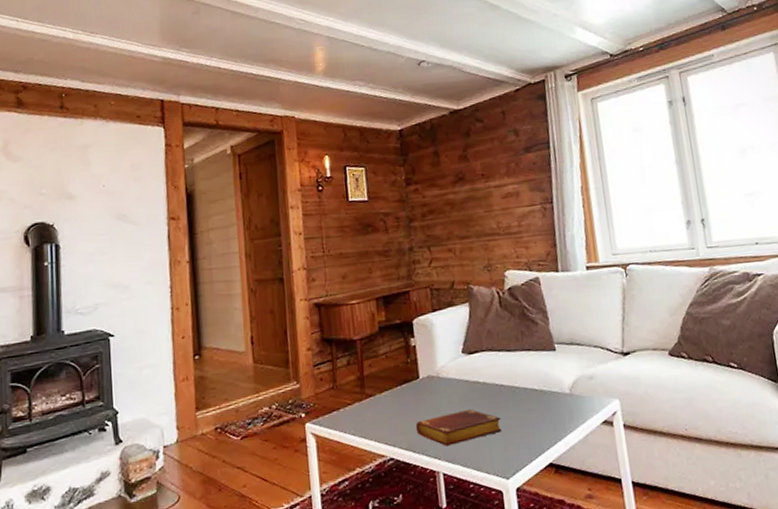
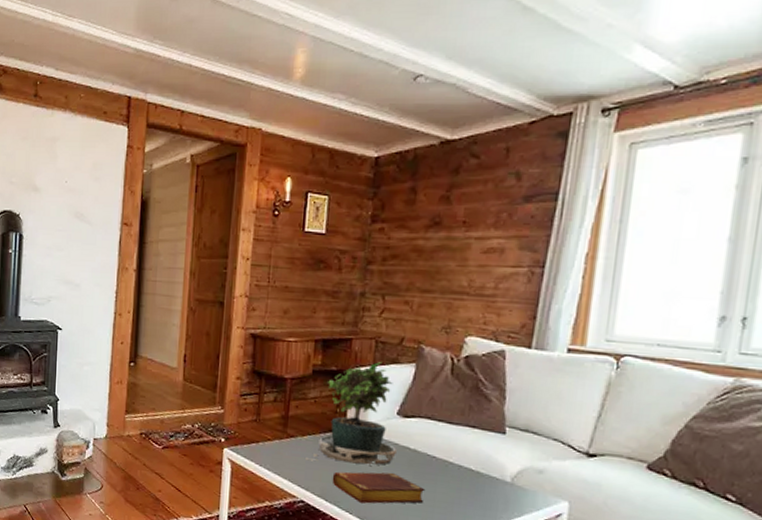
potted plant: none [387,308,469,416] -> present [306,362,397,465]

